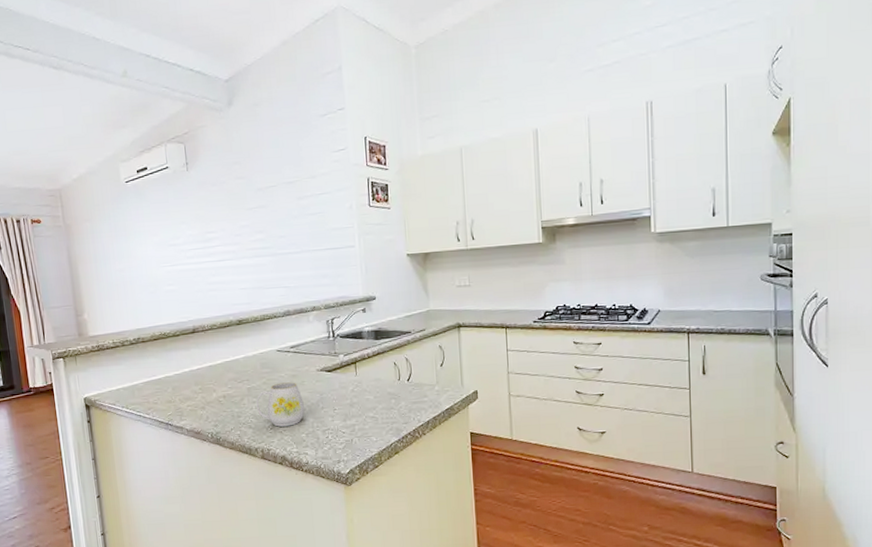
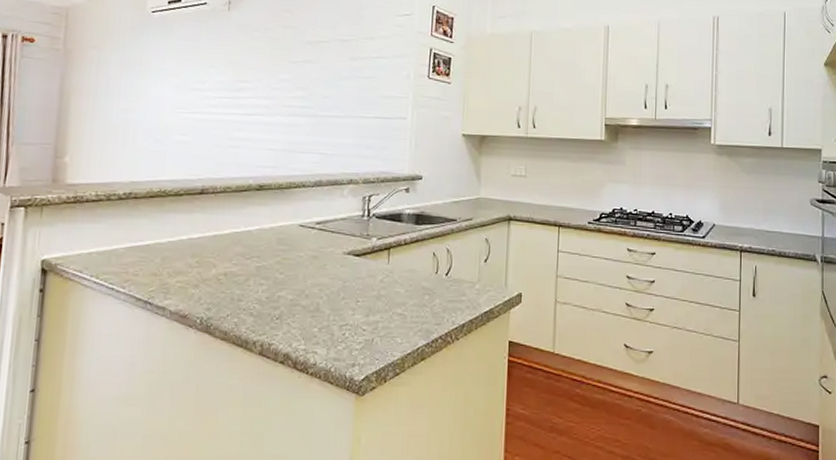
mug: present [256,382,305,427] -> none [263,264,322,317]

